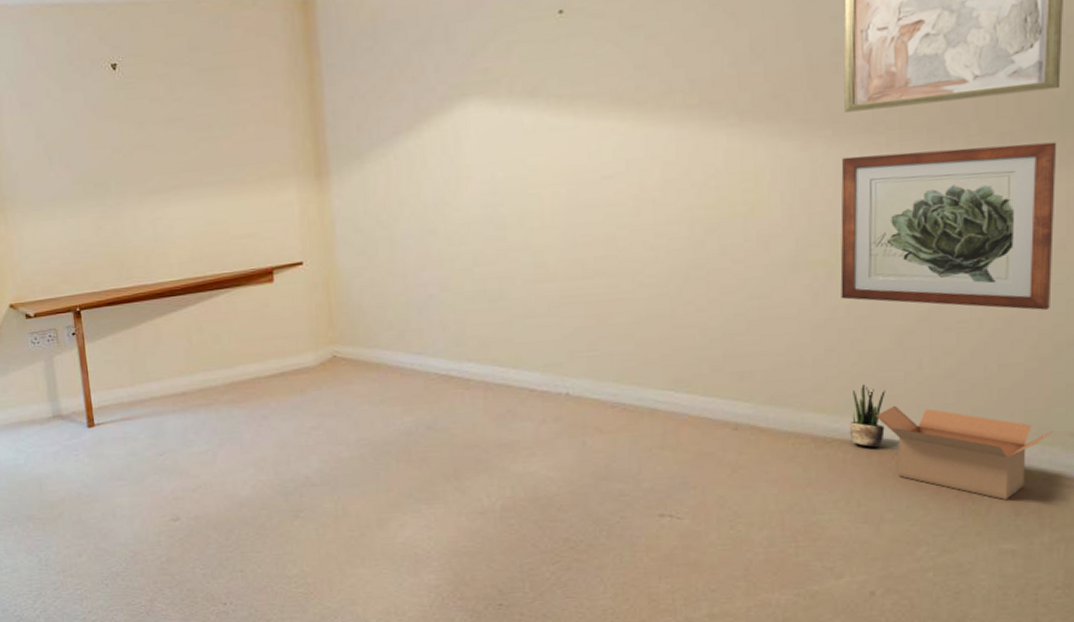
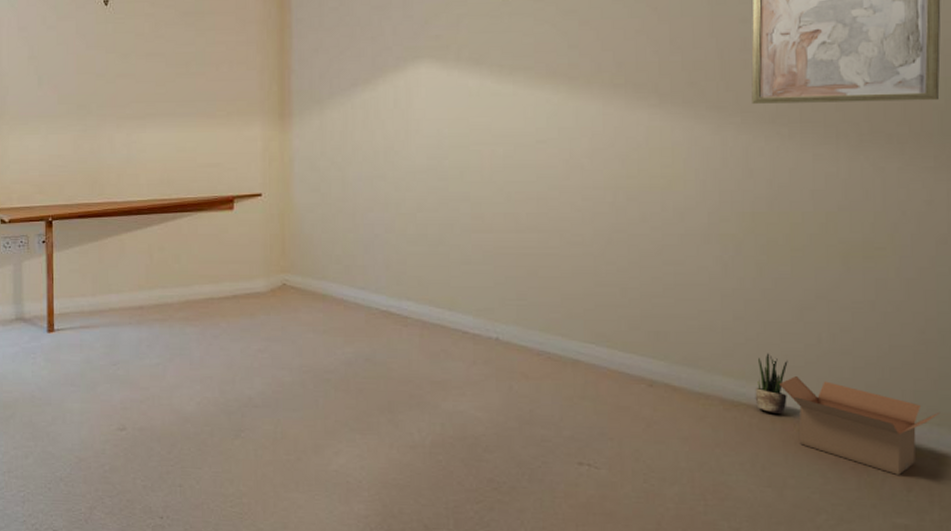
wall art: present [840,142,1057,310] -> none [747,143,938,298]

